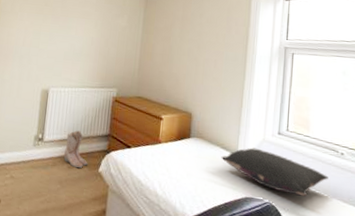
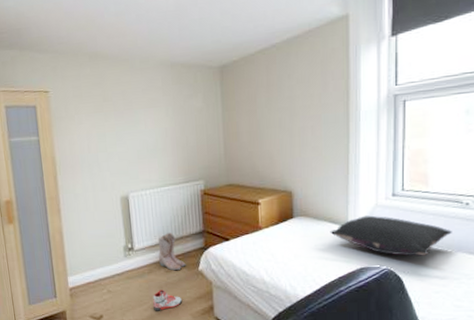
sneaker: none [49,184,79,206] -> present [152,290,183,311]

